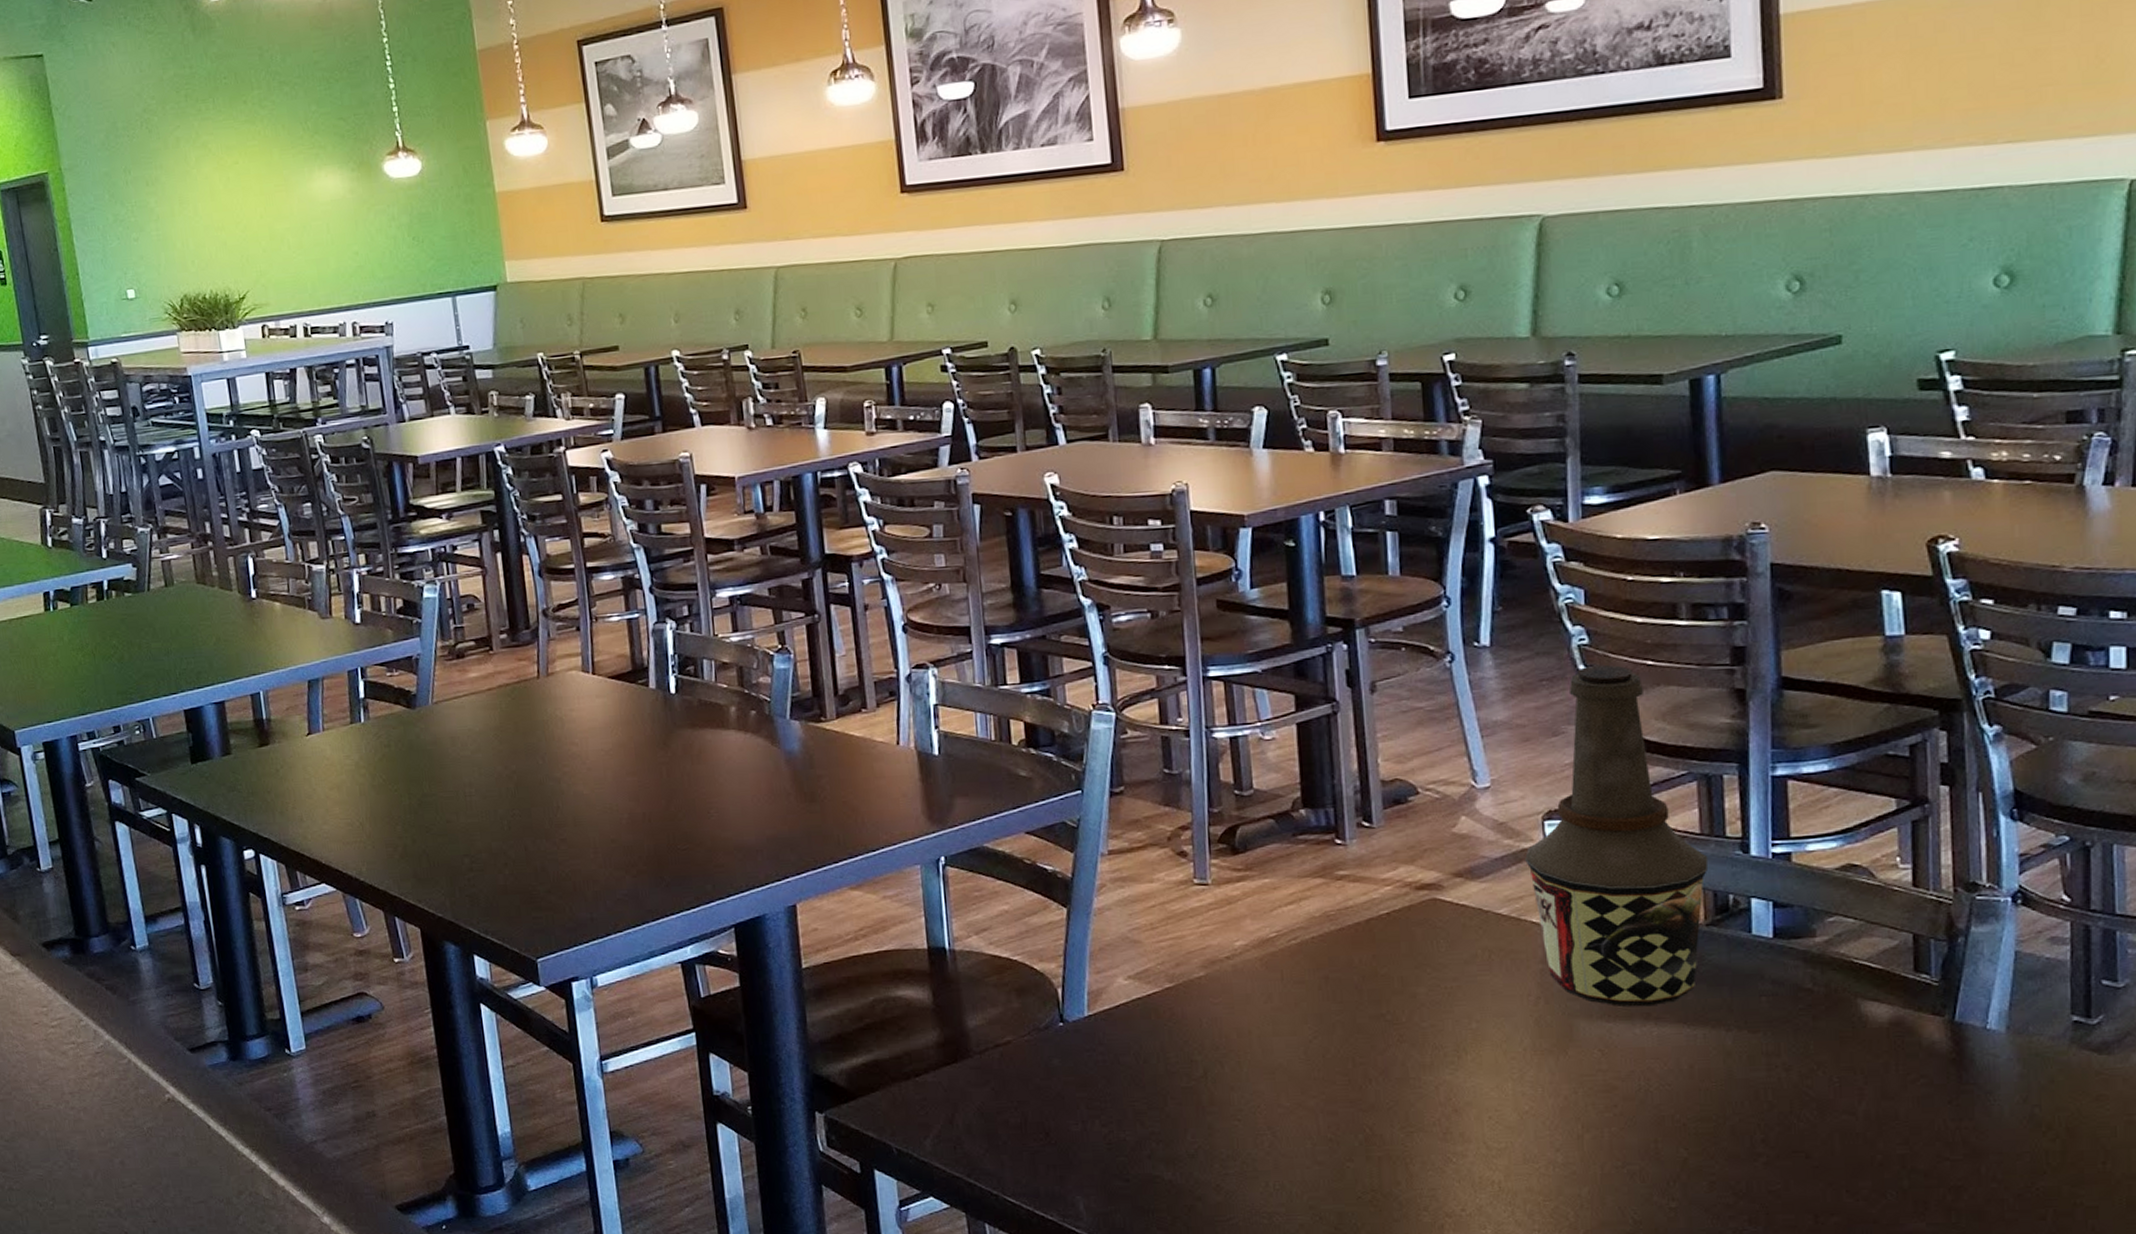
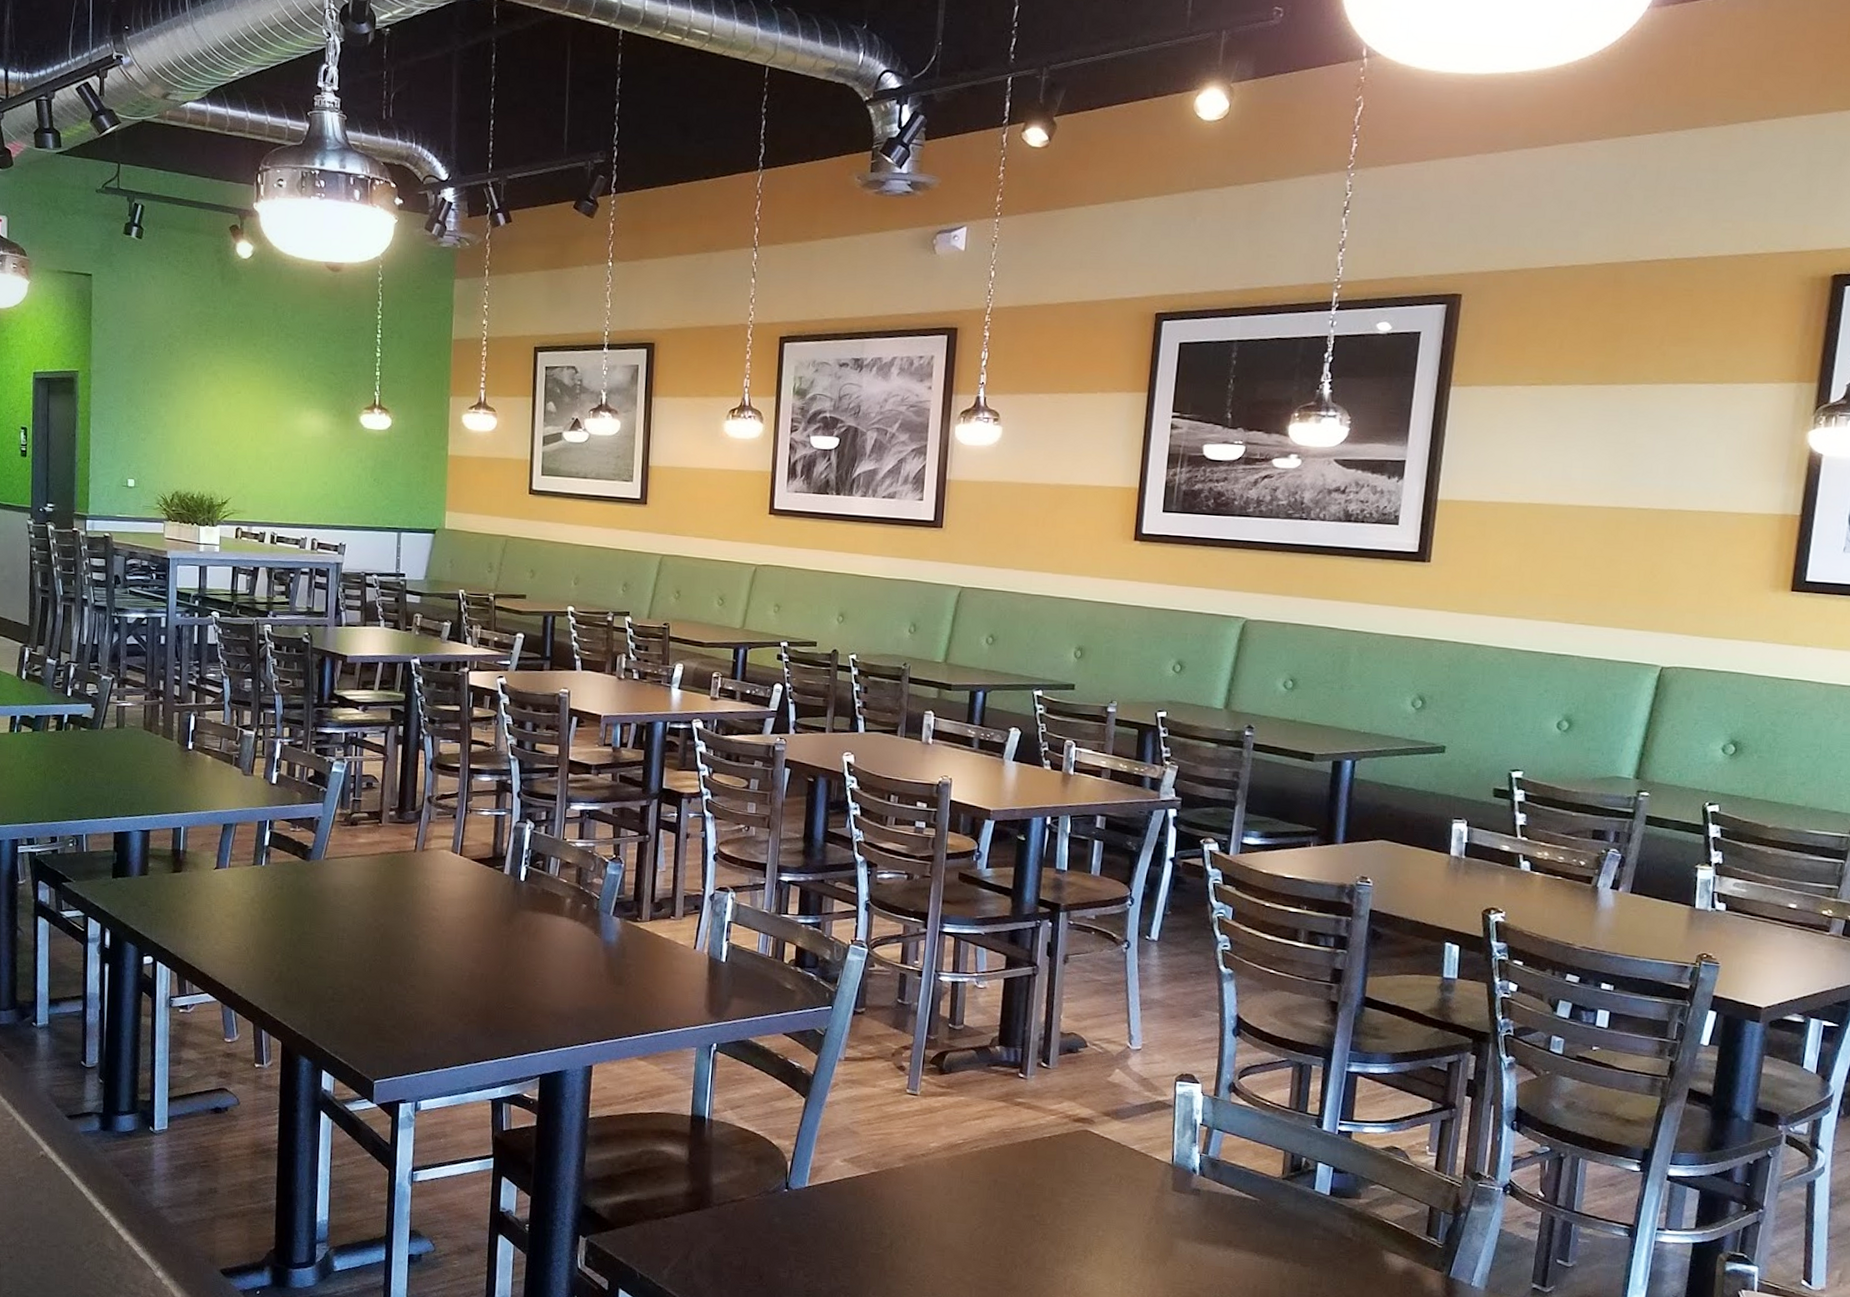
bottle: present [1525,664,1709,1007] -> none [1158,967,1292,1236]

